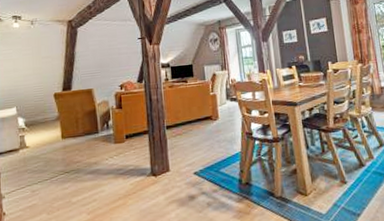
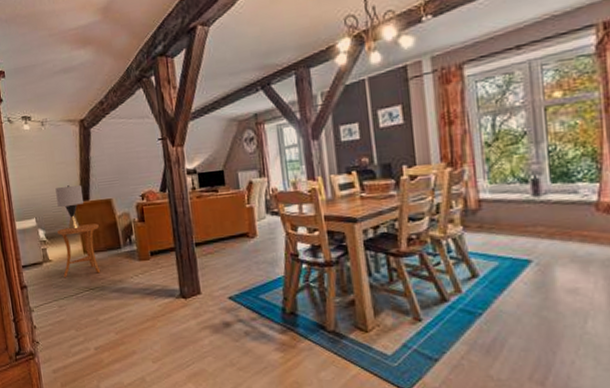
side table: none [37,111,79,162] -> present [57,223,101,277]
lamp: none [39,77,66,118] -> present [55,185,84,230]

